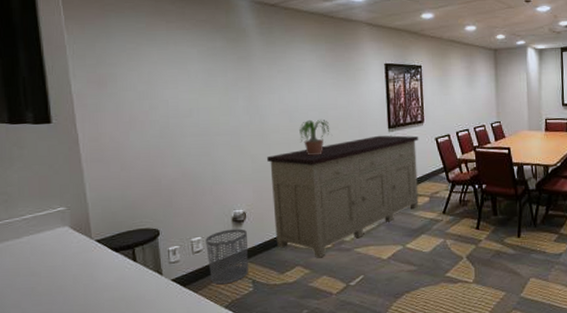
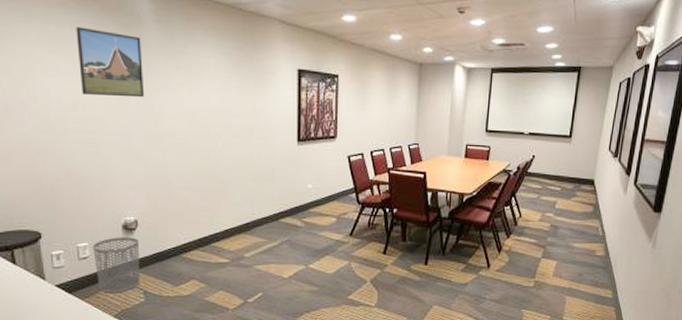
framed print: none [192,44,250,102] -> present [76,27,144,98]
sideboard: present [267,135,419,258] -> none [162,148,330,273]
potted plant: present [299,119,330,156] -> none [199,125,233,165]

